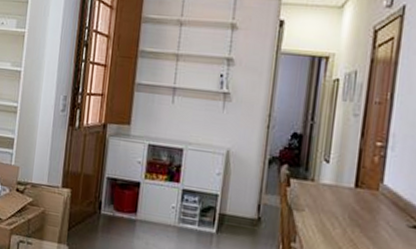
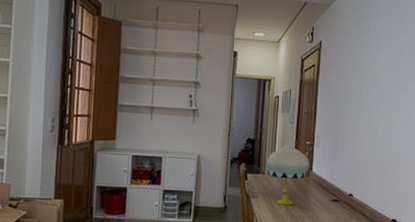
table lamp: none [317,143,380,227] -> present [266,144,309,205]

